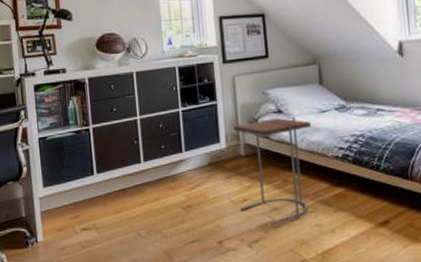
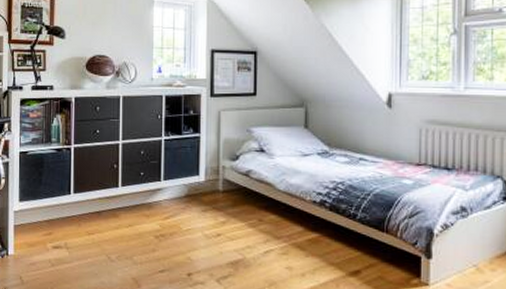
side table: present [233,116,311,225] -> none [212,155,292,263]

